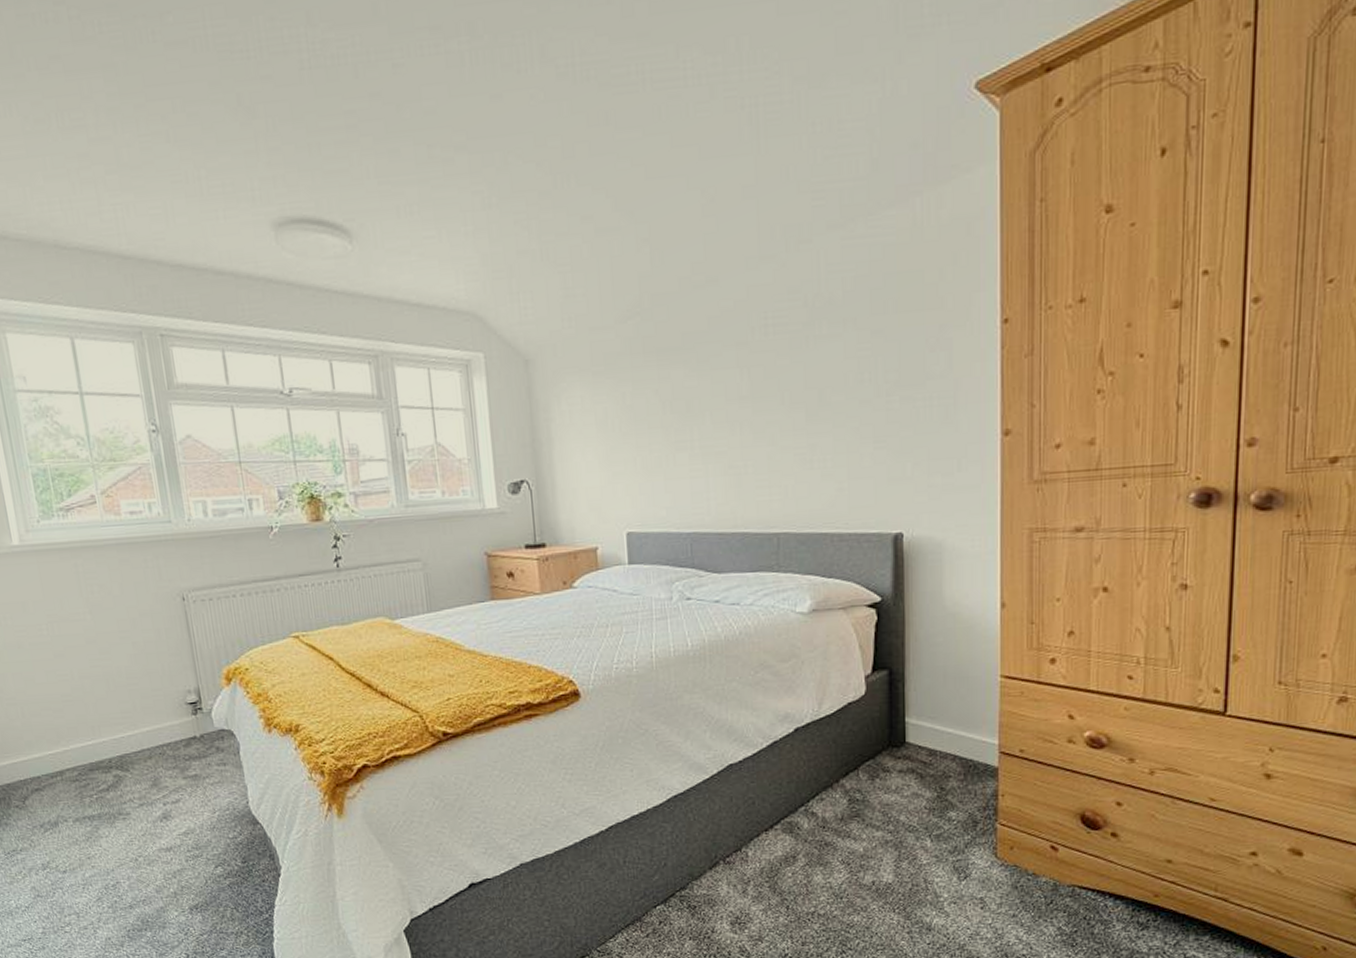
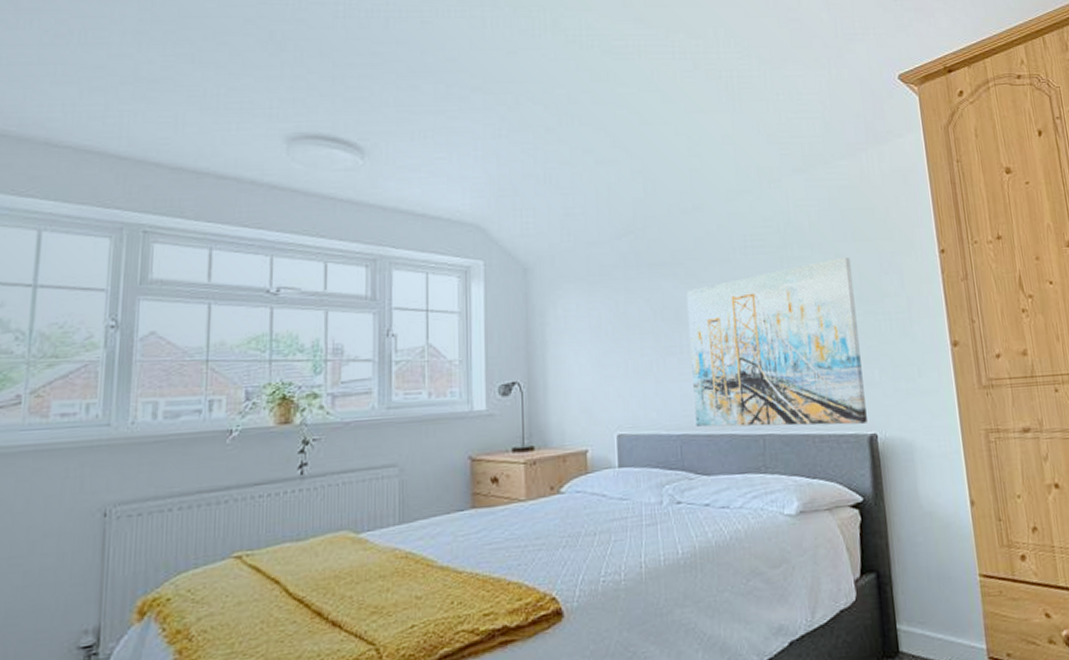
wall art: none [697,332,893,525] -> present [686,256,867,427]

